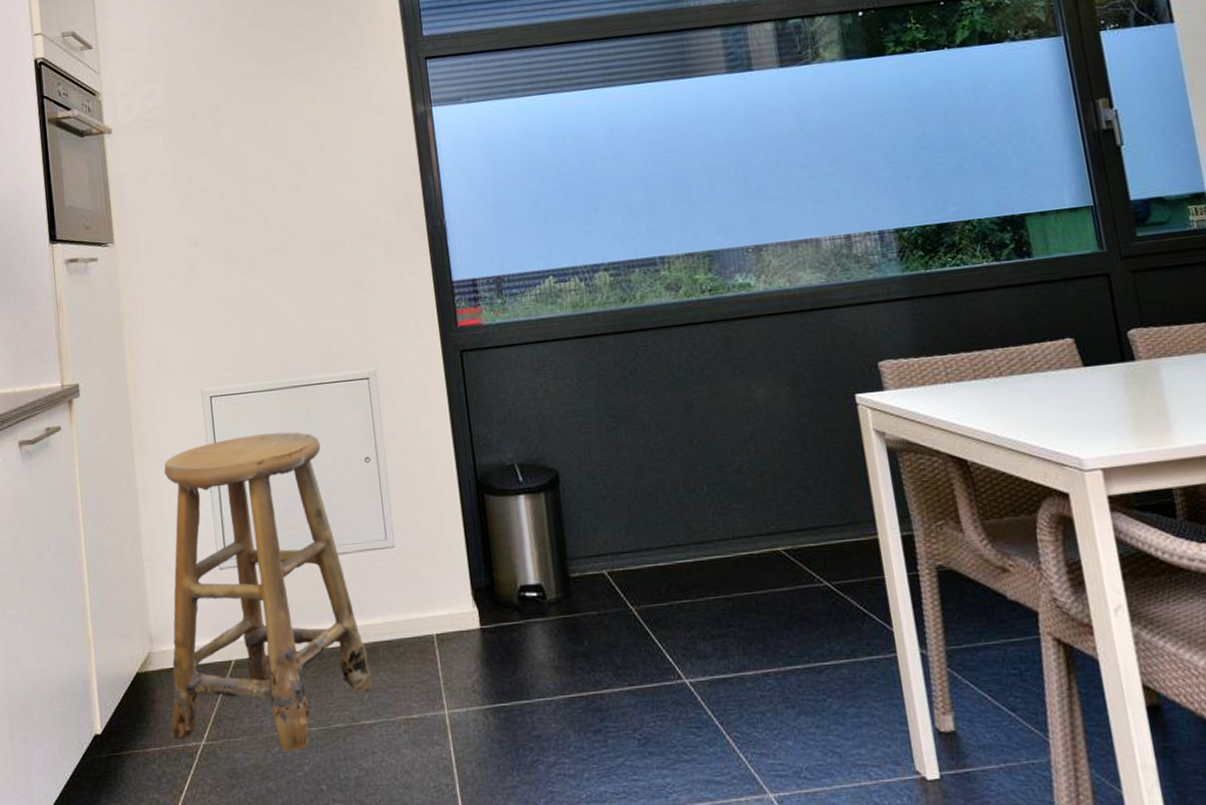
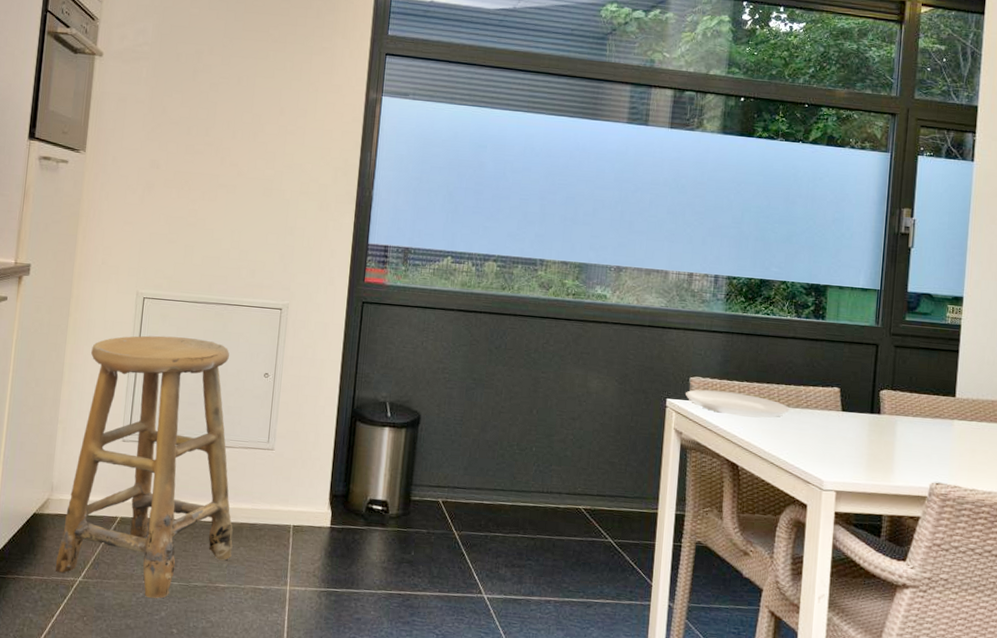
plate: none [876,369,1015,399] -> present [685,389,789,419]

